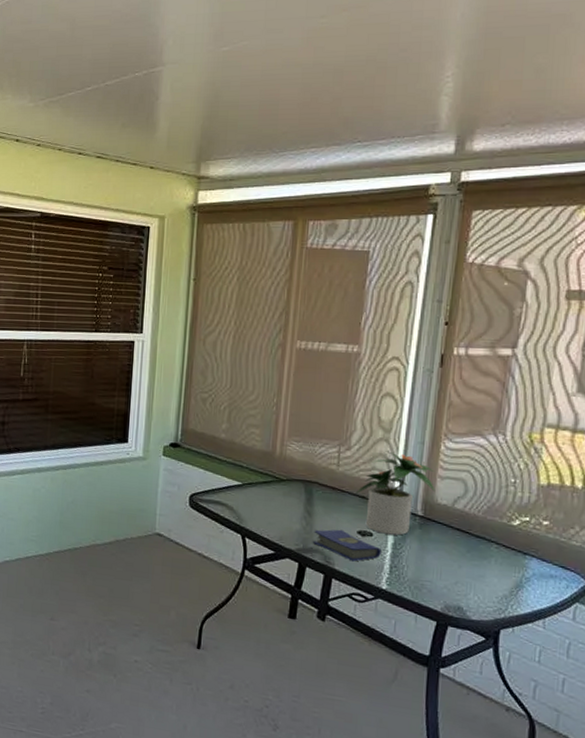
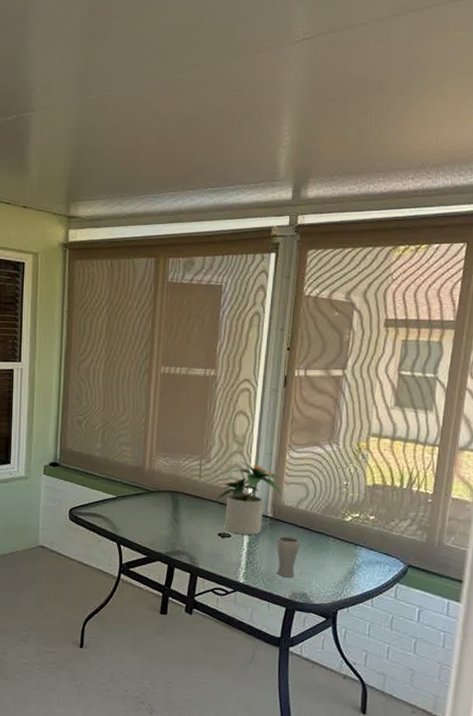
hardcover book: present [312,529,381,562] -> none [179,533,238,560]
drinking glass: none [427,538,456,587] -> present [277,536,300,577]

